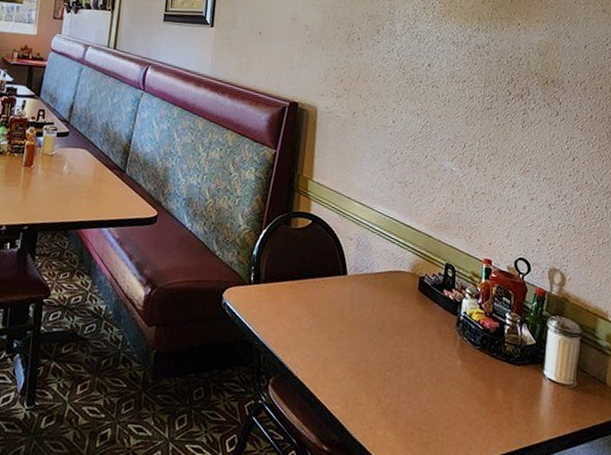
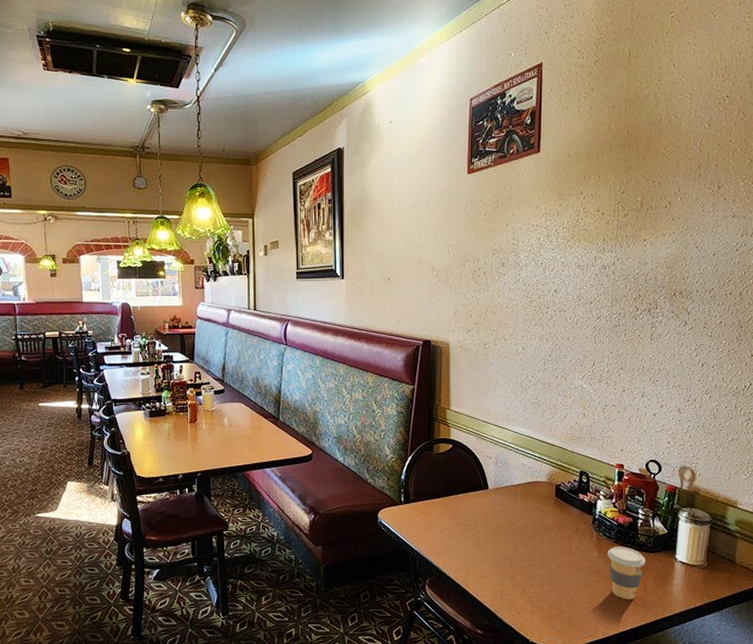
coffee cup: none [471,355,512,421] -> present [607,547,645,600]

